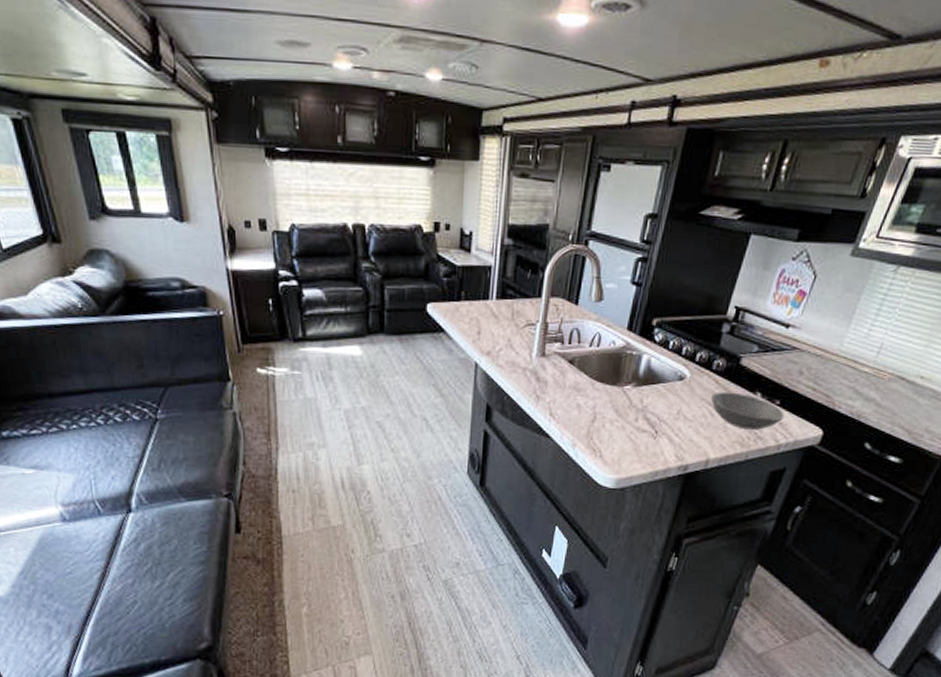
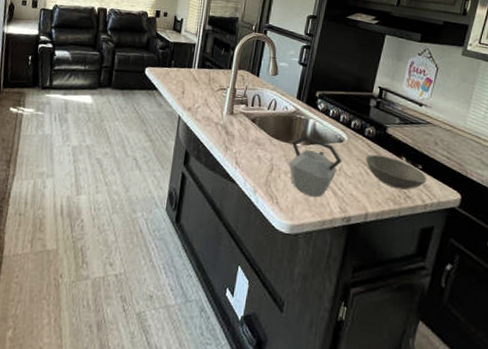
kettle: none [616,375,682,447] -> present [289,135,343,198]

